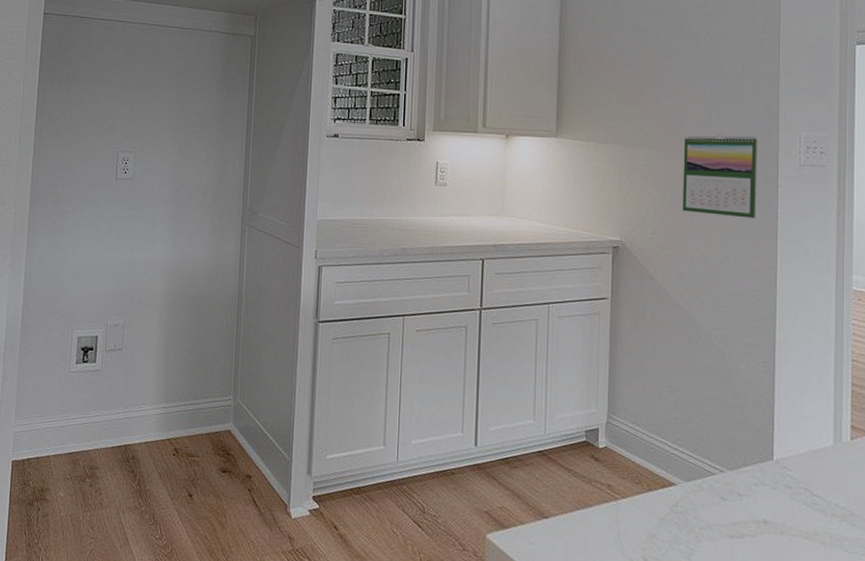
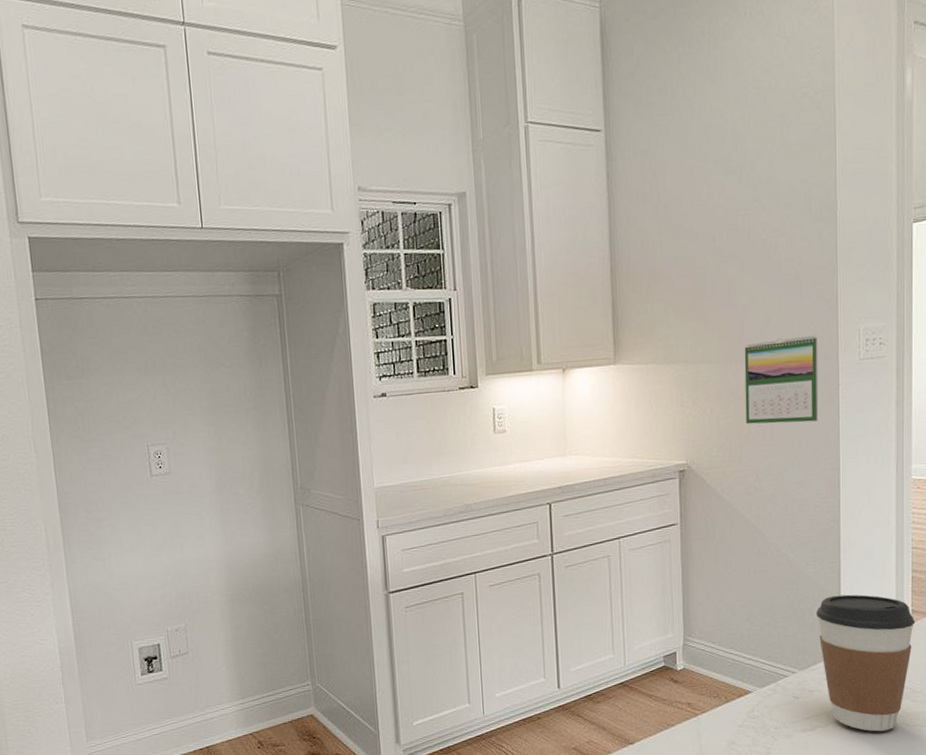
coffee cup: none [748,397,855,553] -> present [816,594,916,732]

